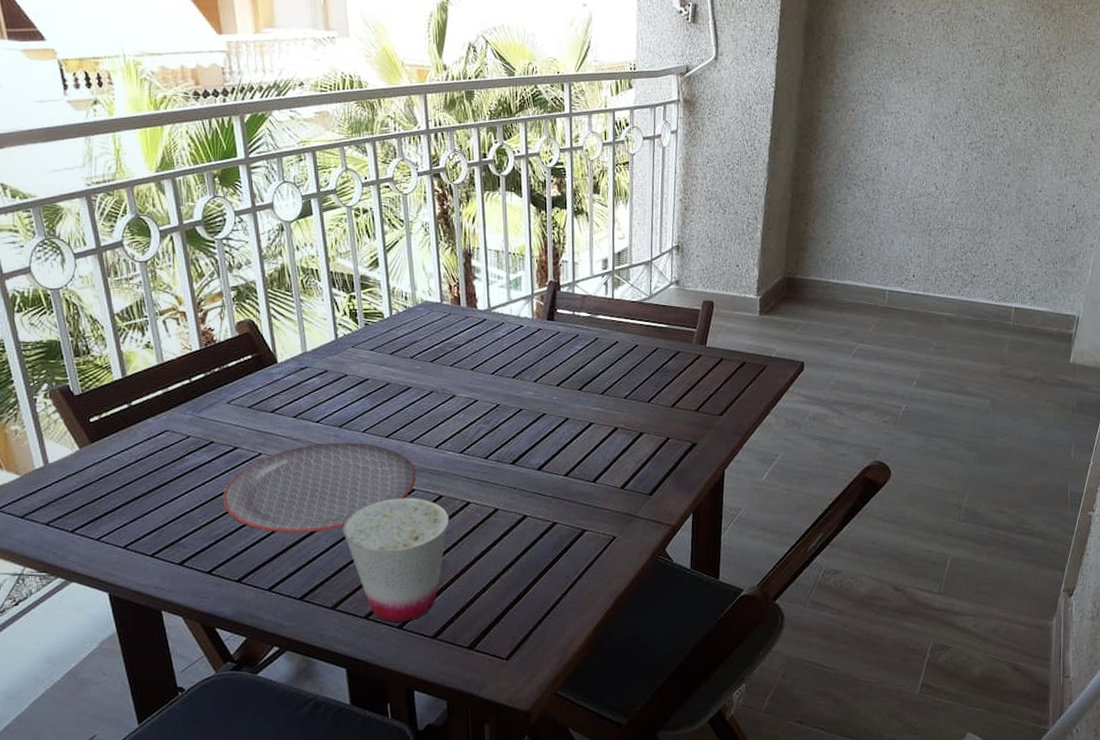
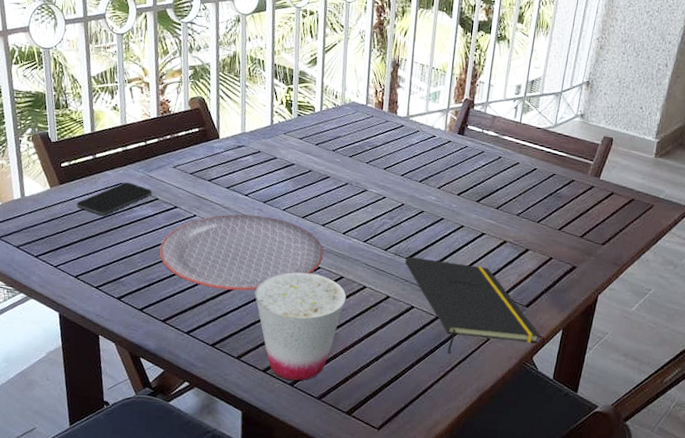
smartphone: none [114,428,206,472] -> present [76,182,152,216]
notepad: none [509,459,669,561] -> present [404,256,540,354]

